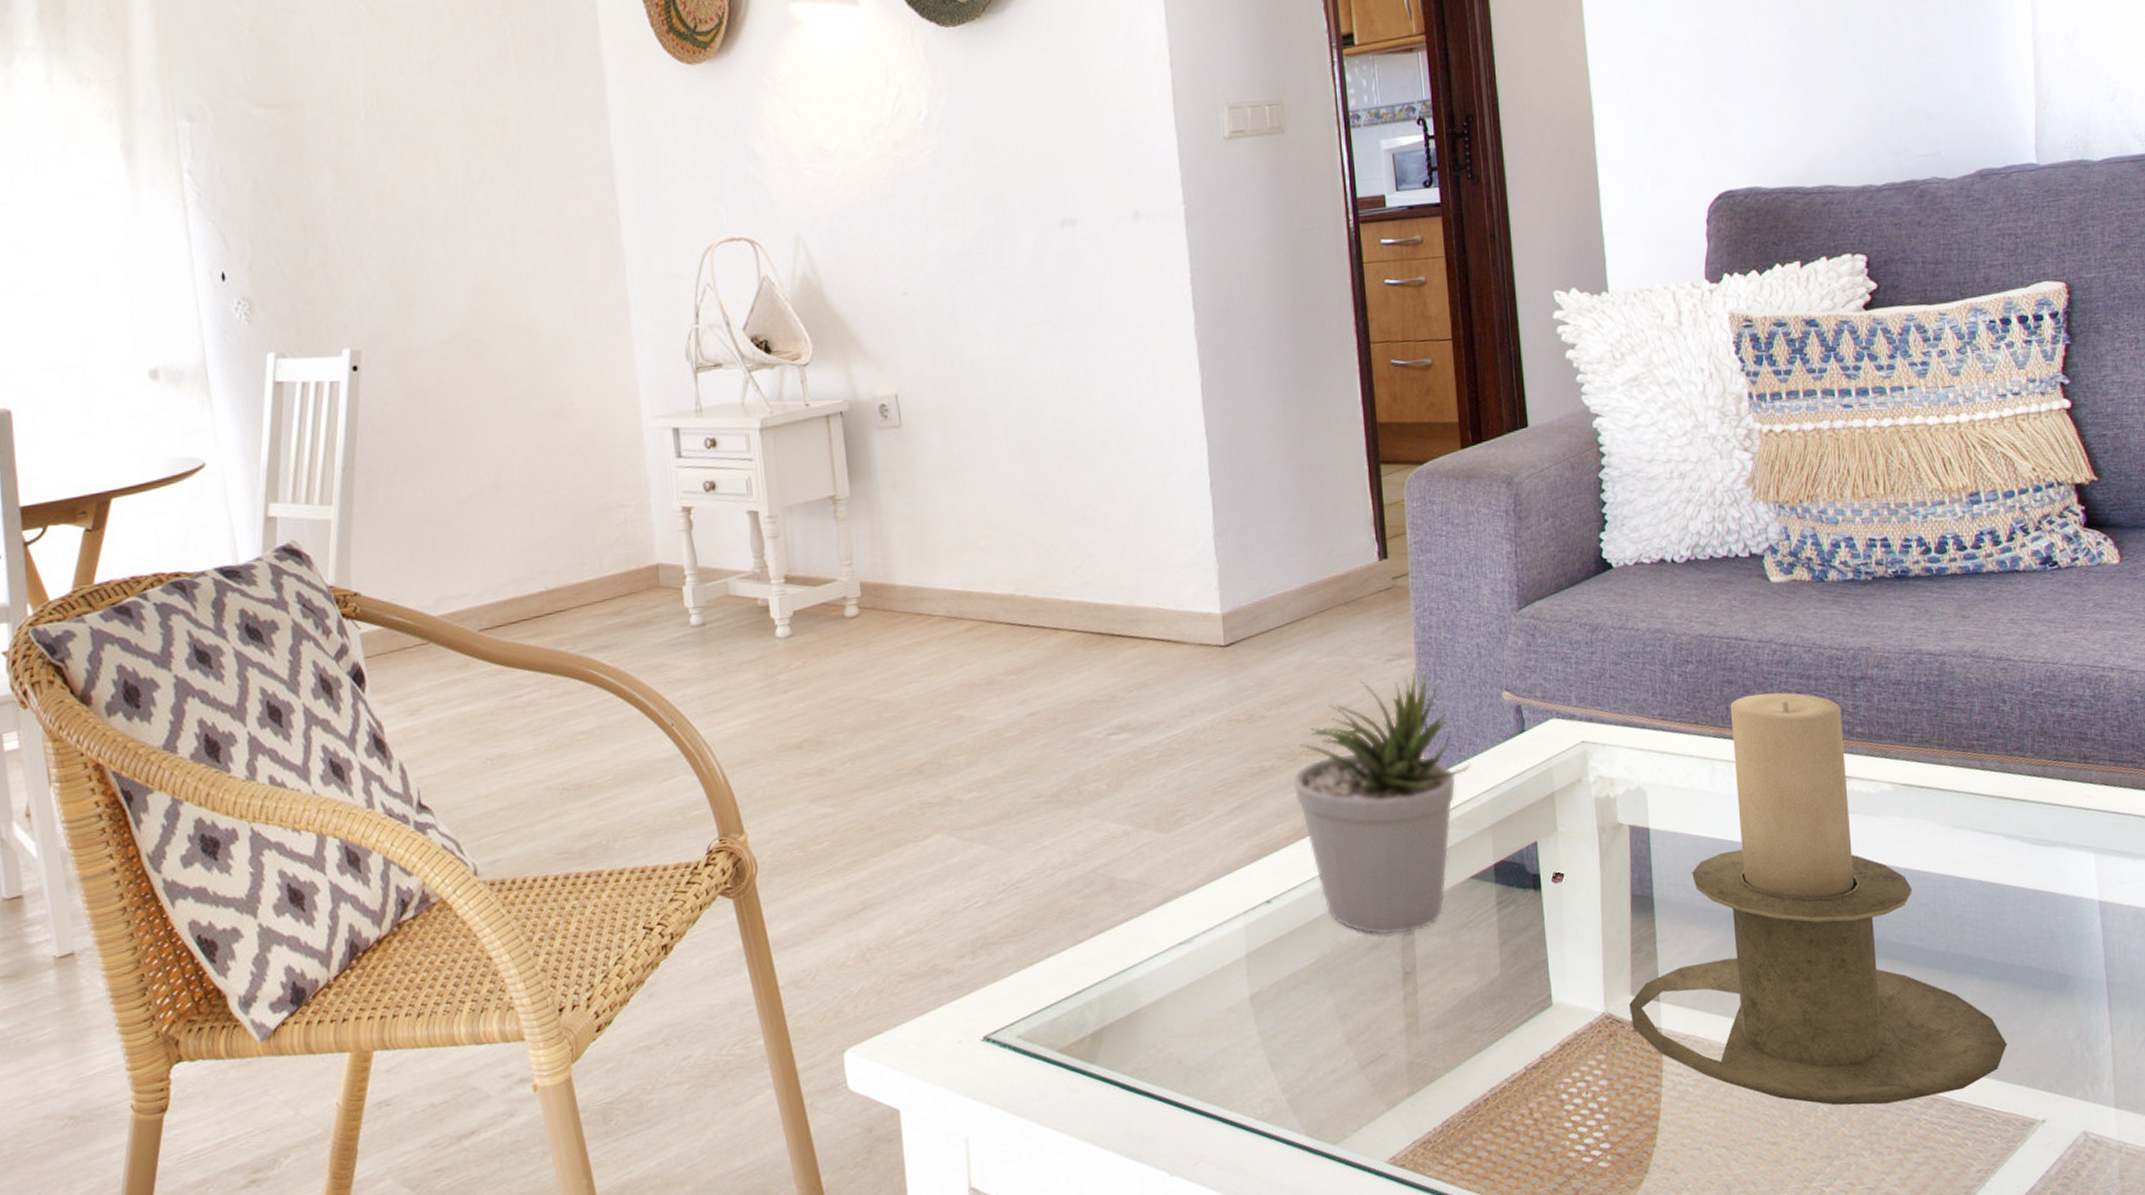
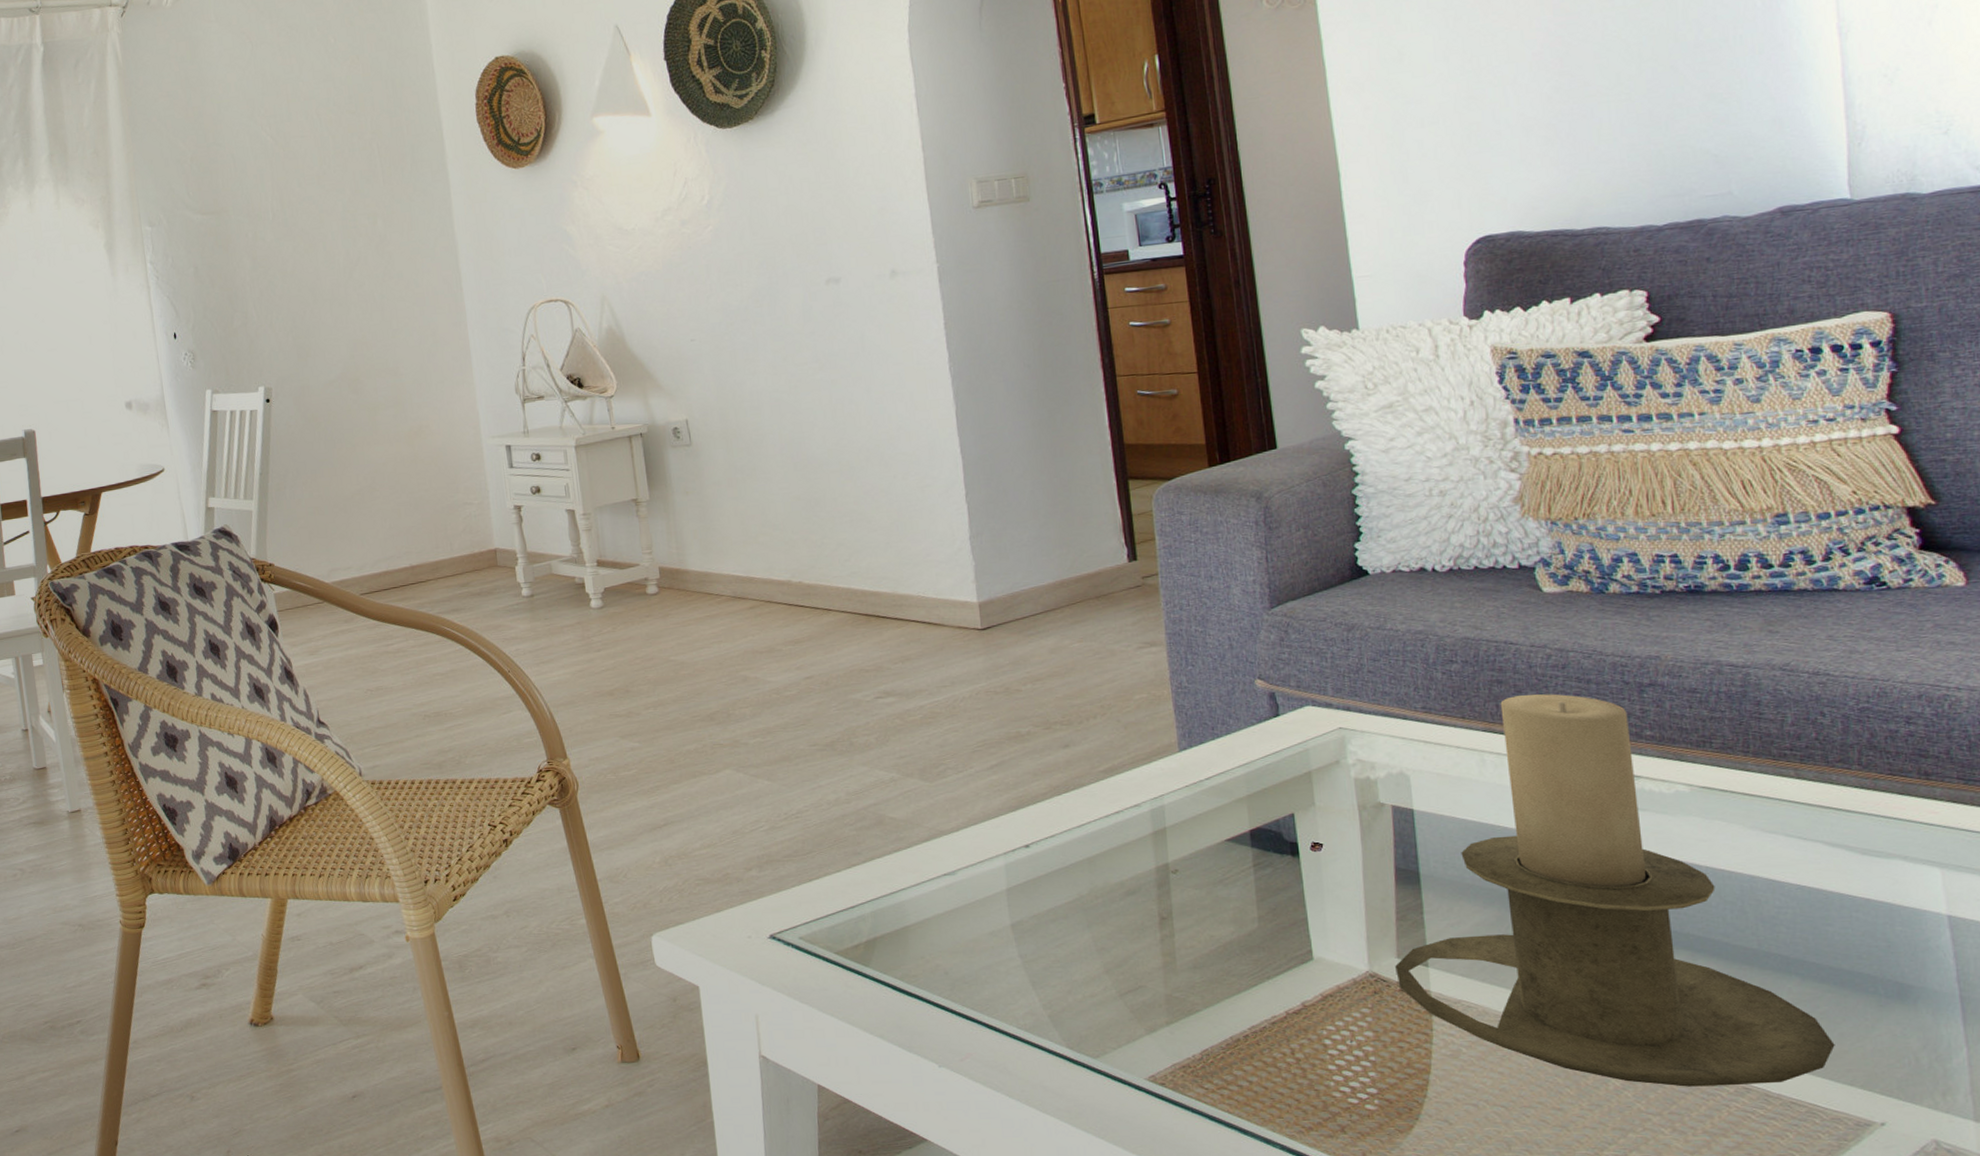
potted plant: present [1292,668,1470,935] -> none [1048,655,1224,884]

